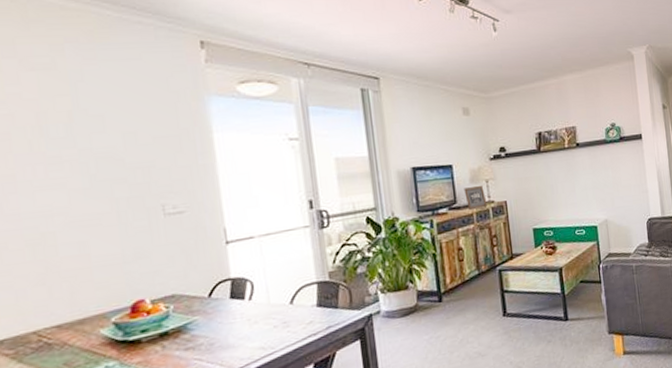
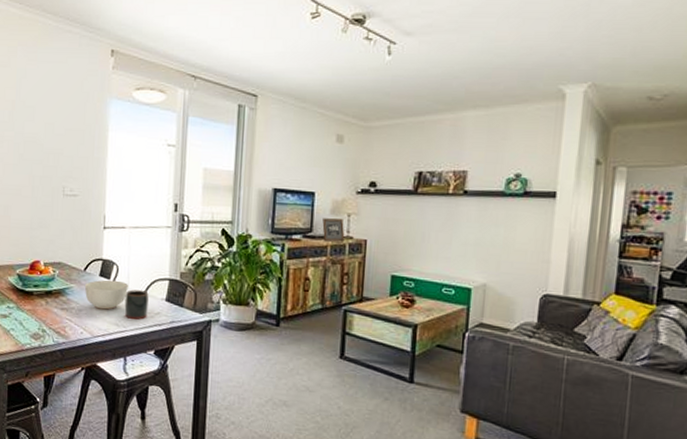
bowl: none [212,298,270,337] -> present [84,280,128,310]
mug: none [267,301,298,338] -> present [124,289,149,320]

